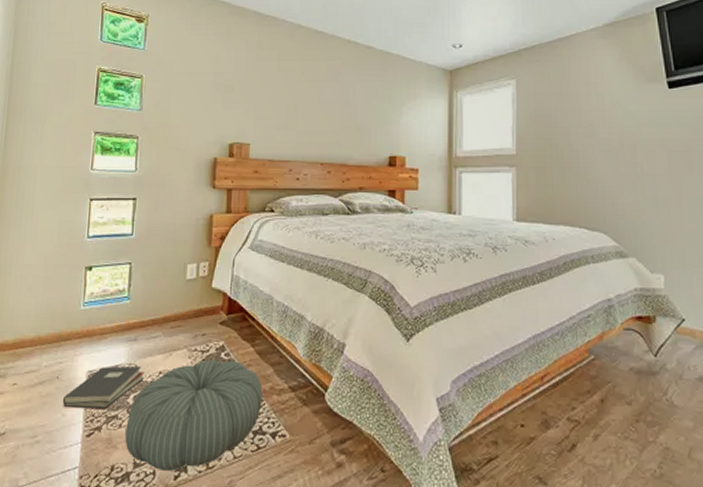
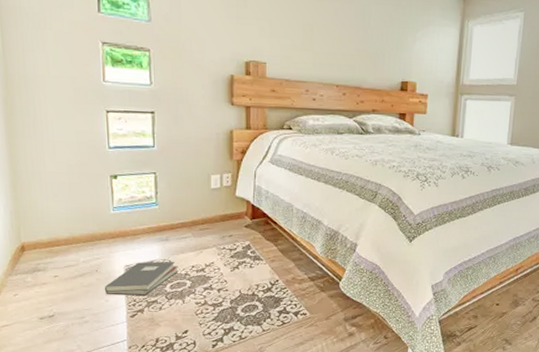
pouf: present [125,360,263,471] -> none [166,256,286,341]

